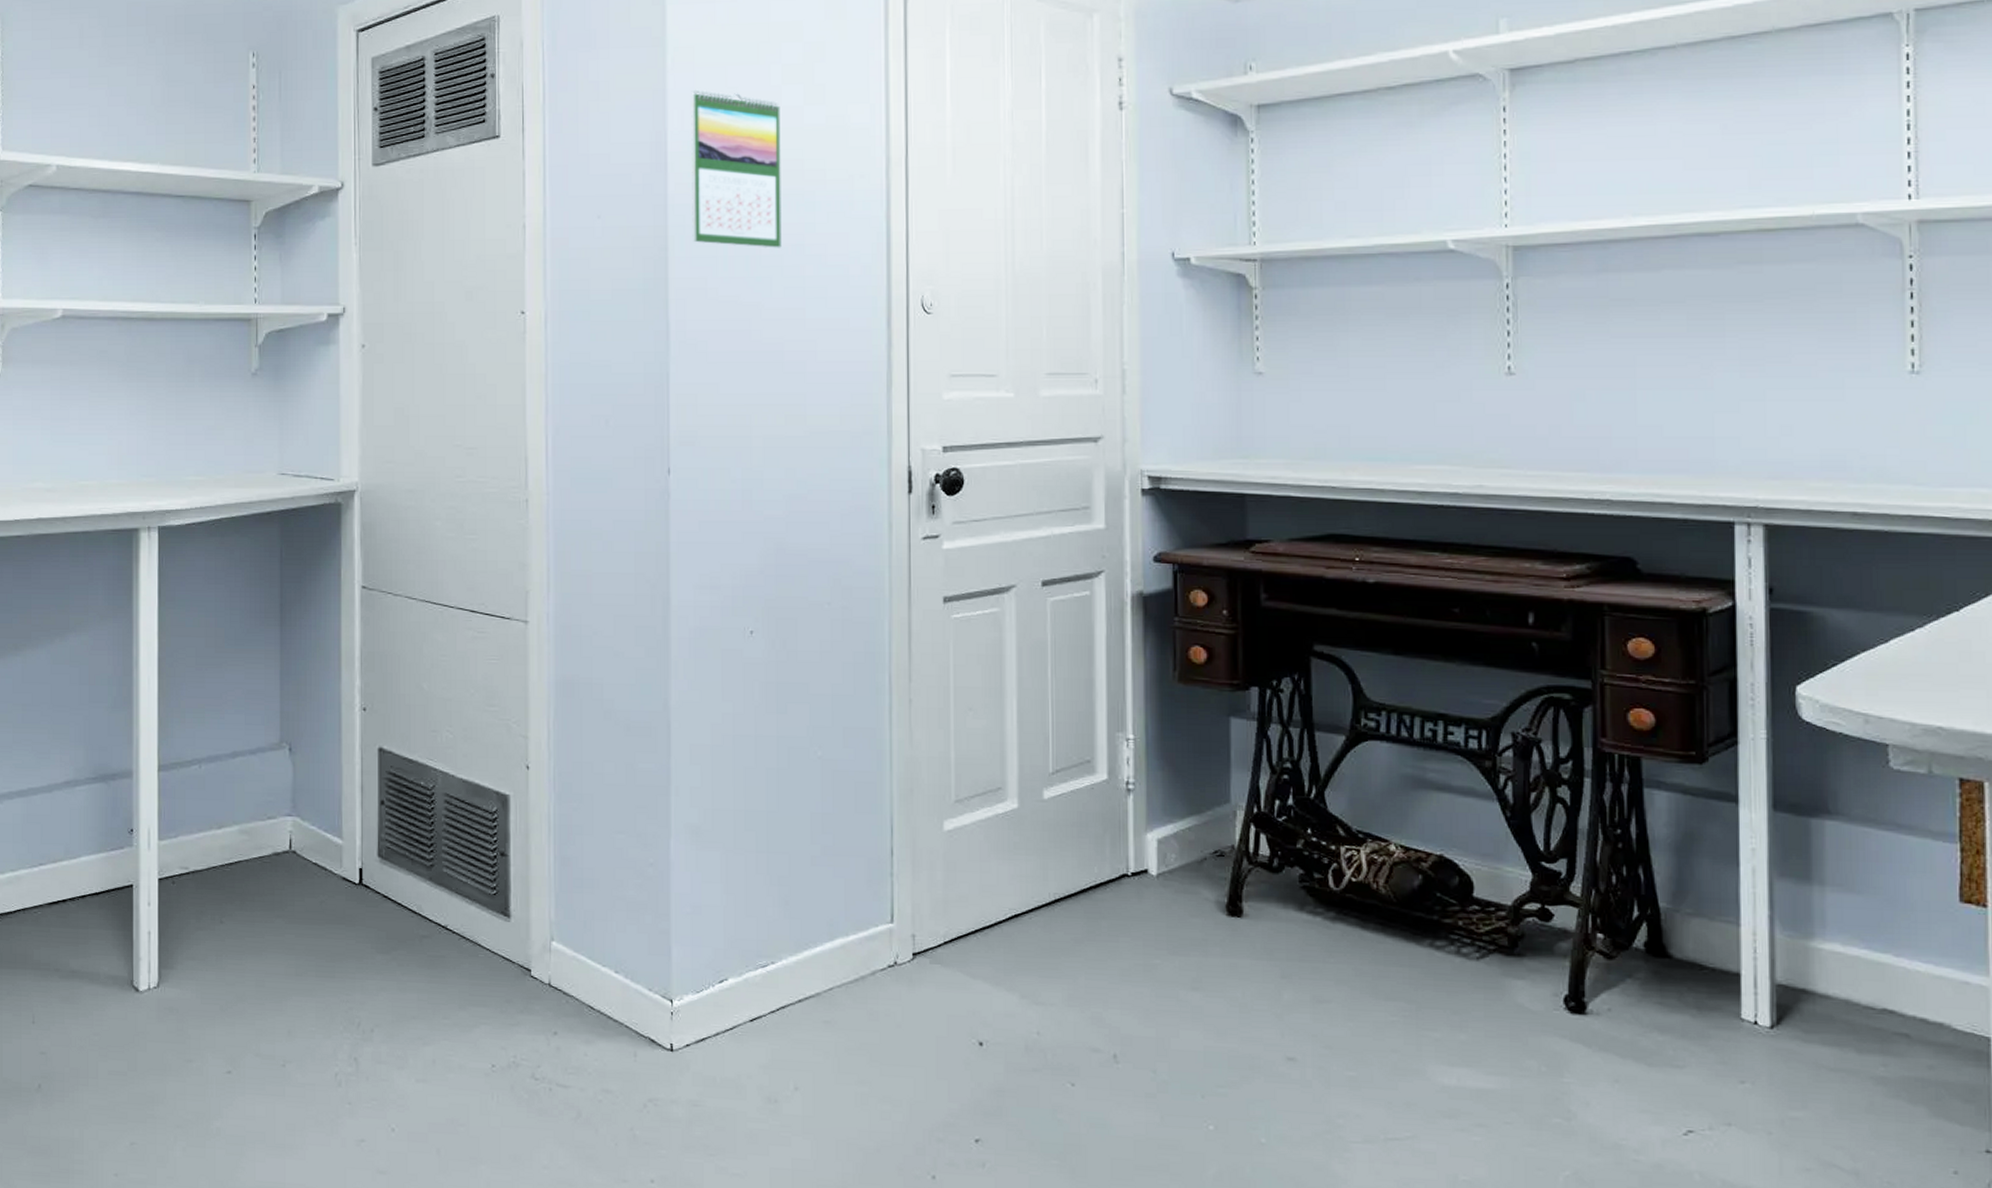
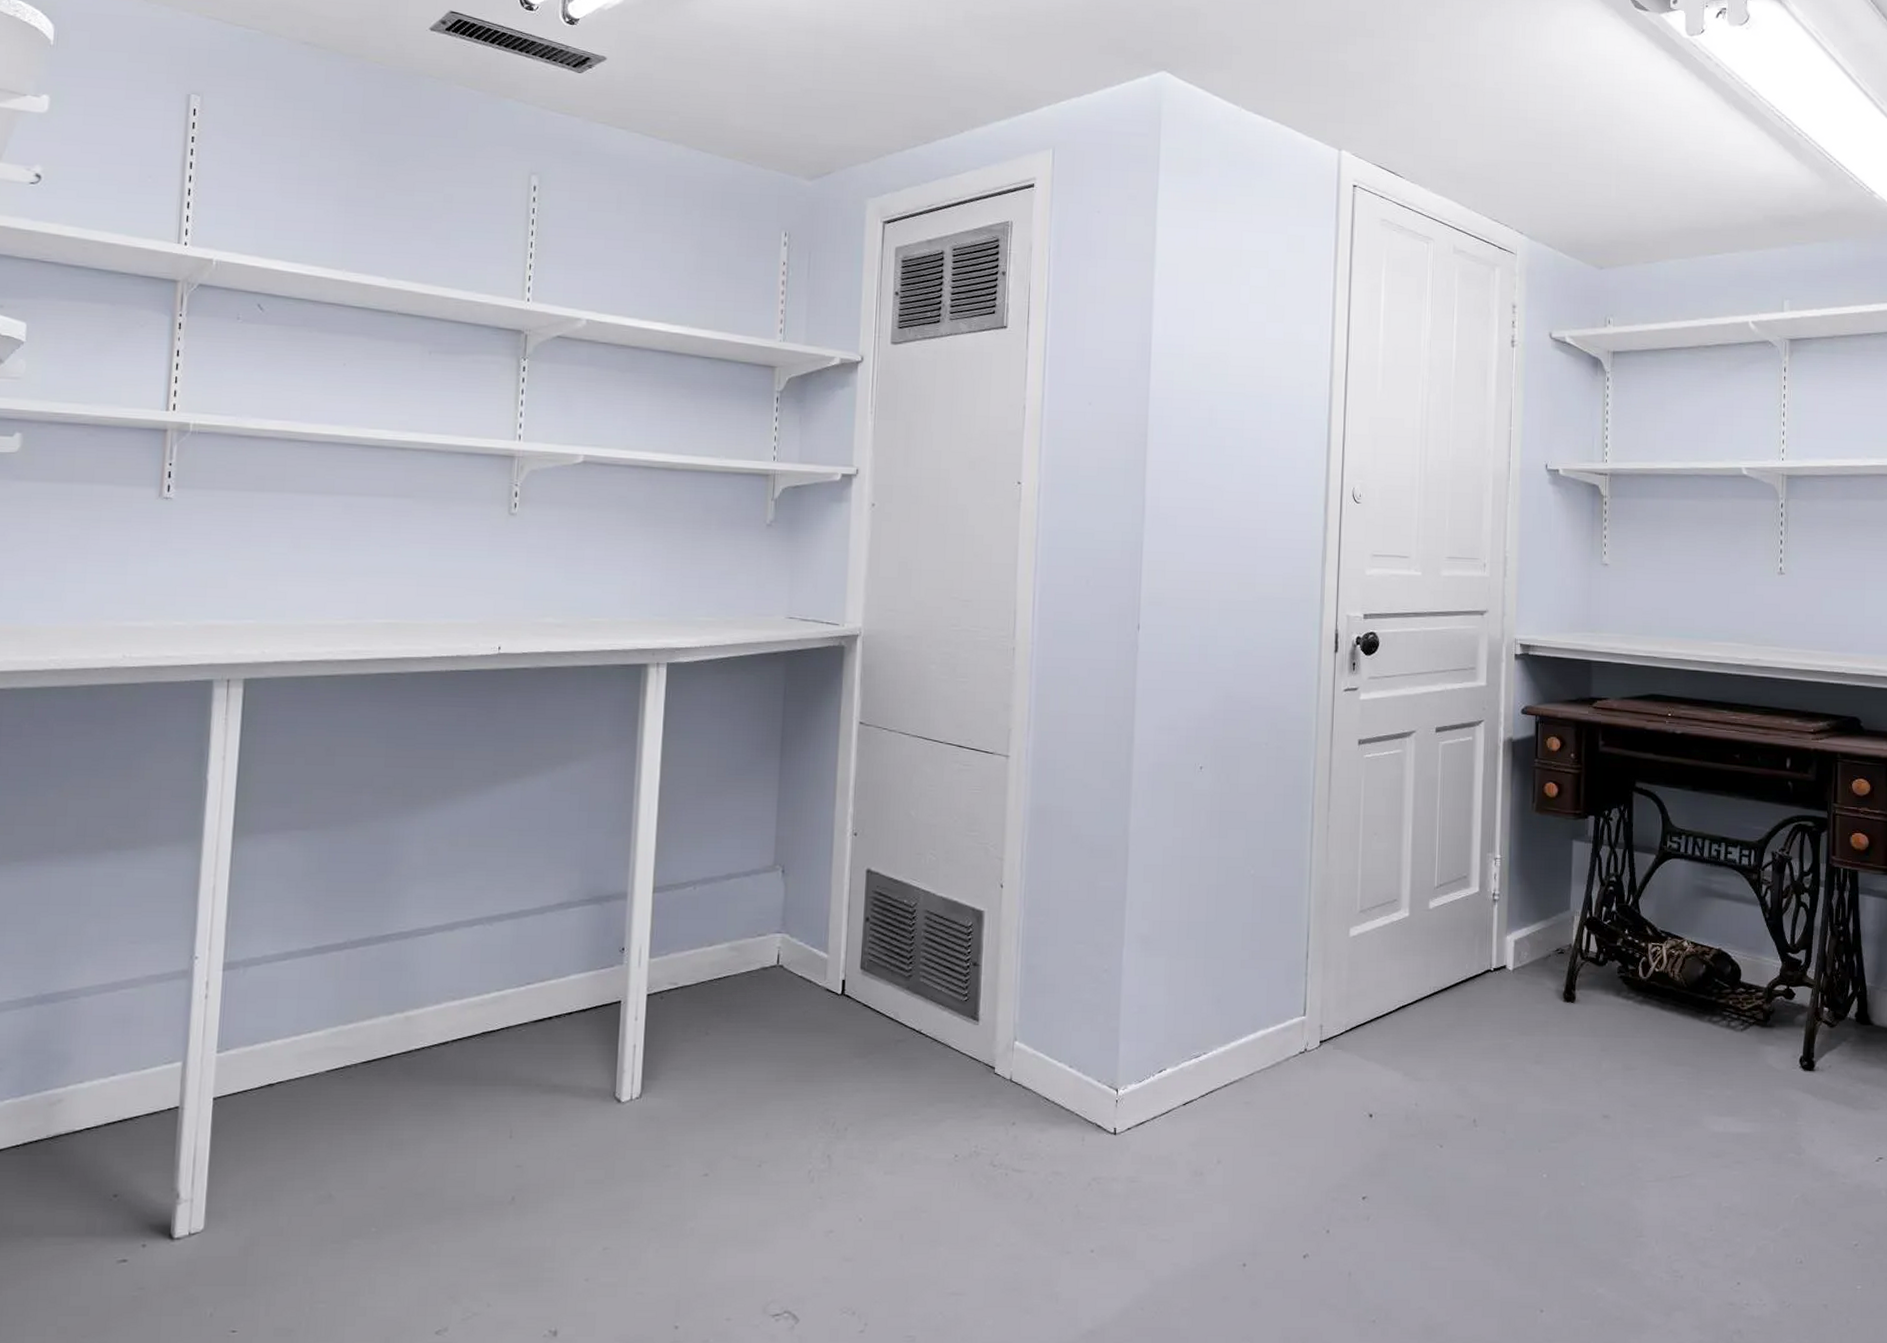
calendar: present [691,89,782,248] -> none [1168,300,1247,441]

